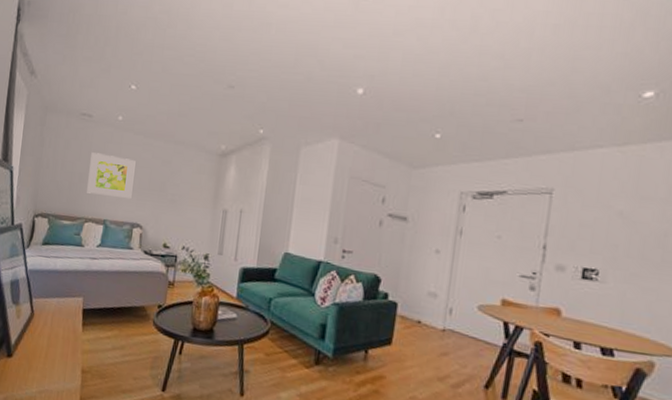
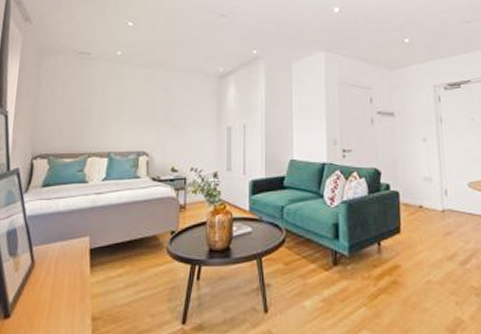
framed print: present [87,152,136,198] -> none [89,88,137,128]

